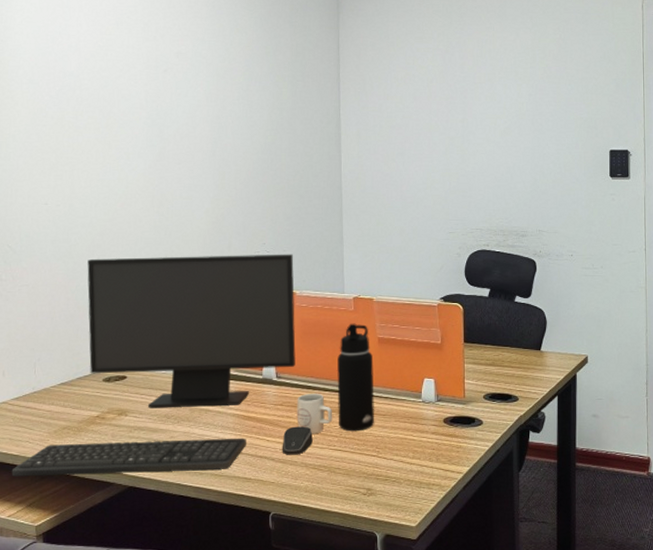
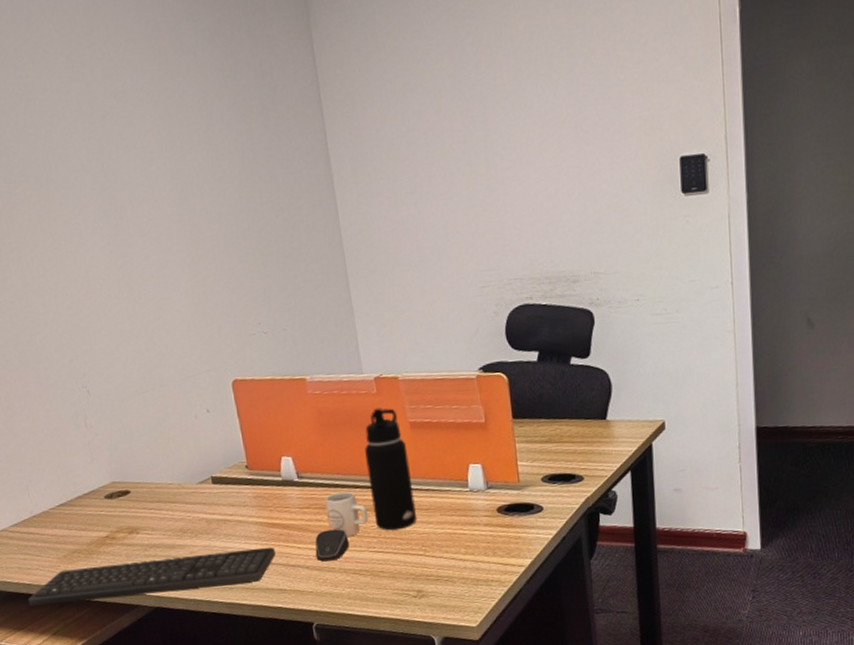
computer monitor: present [87,254,296,408] -> none [59,332,317,524]

